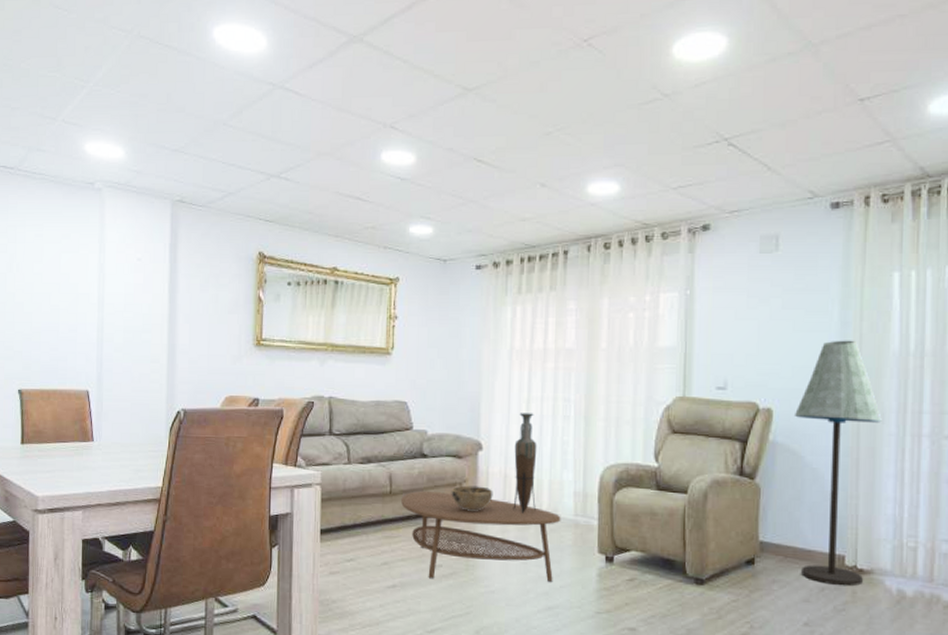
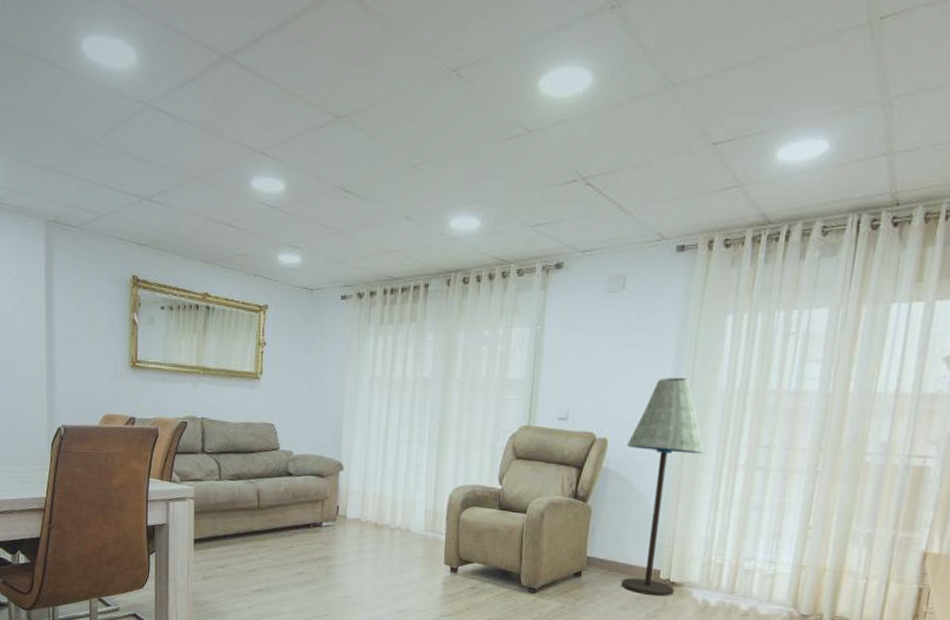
coffee table: present [401,491,561,582] -> none [268,506,413,589]
decorative bowl: present [451,485,493,511] -> none [313,502,352,525]
vase: present [513,413,537,513] -> none [369,437,393,528]

